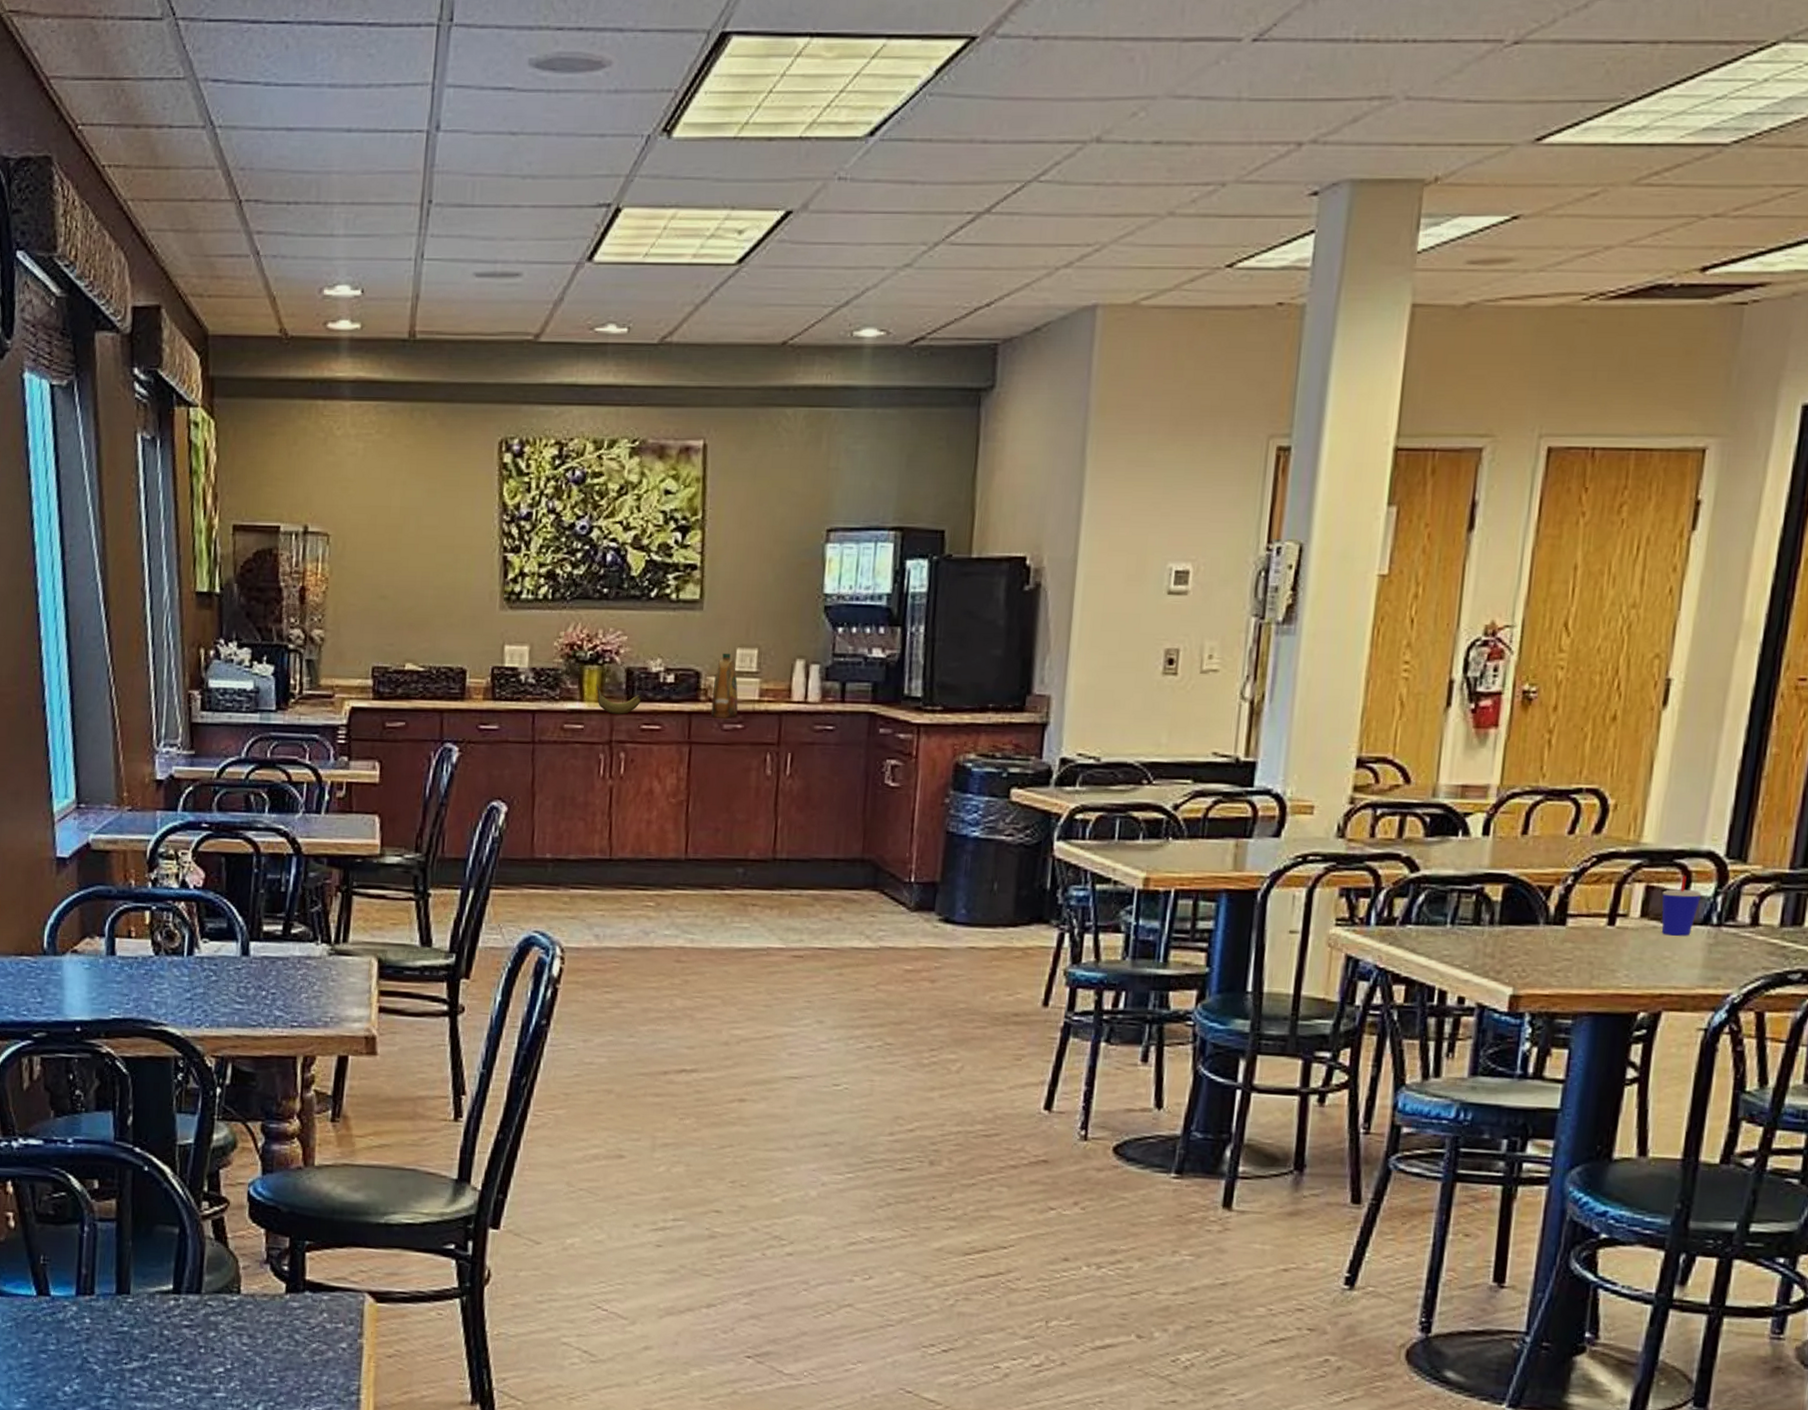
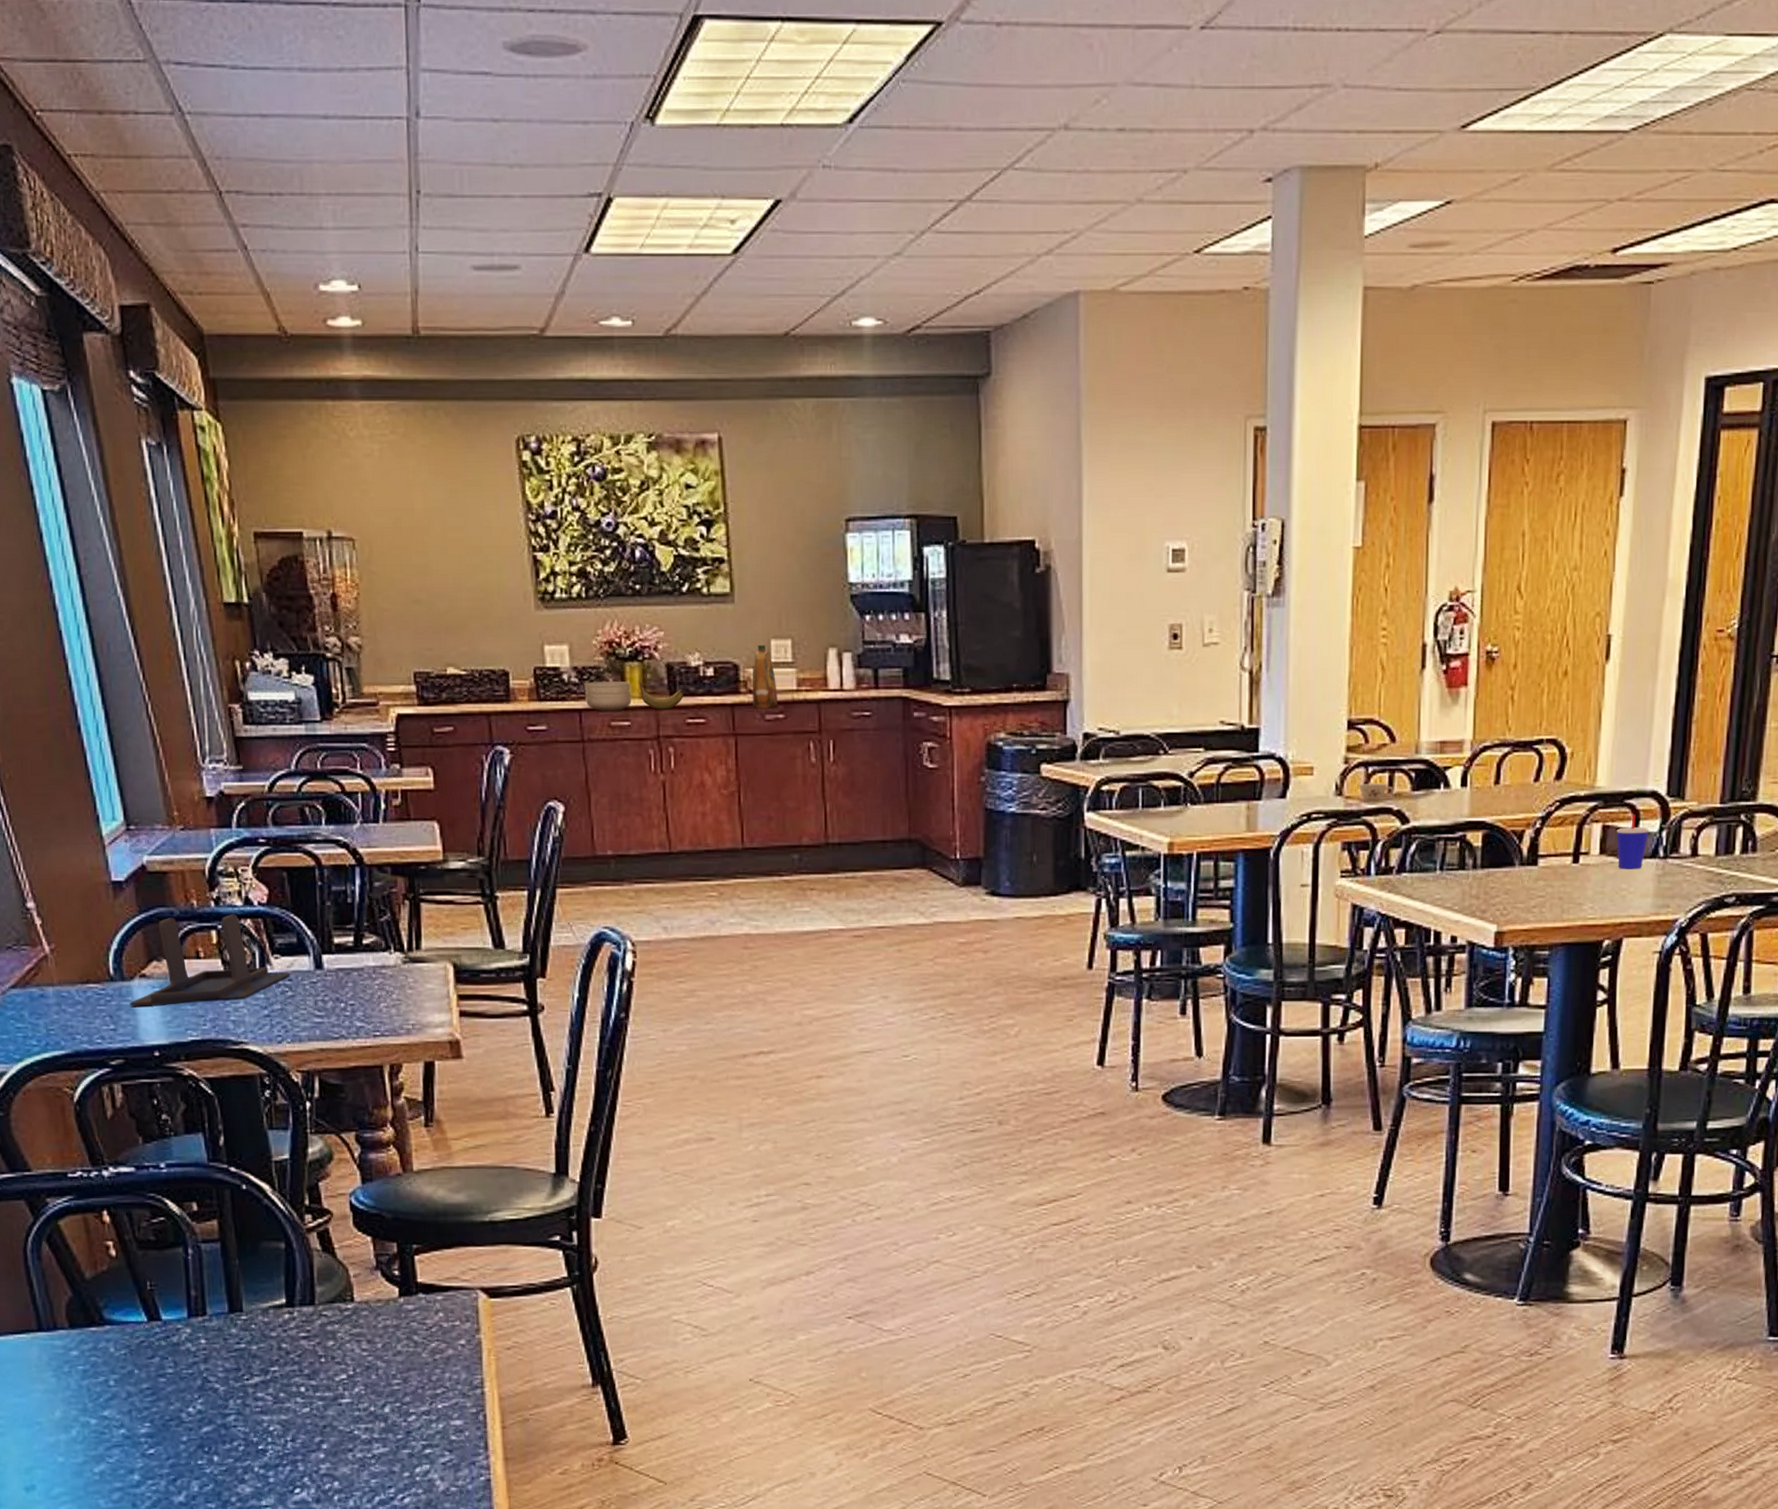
napkin holder: none [58,896,217,982] -> present [129,914,291,1006]
bowl: none [540,683,589,716] -> present [584,682,632,713]
teacup: none [1364,826,1404,848] -> present [1358,783,1394,803]

